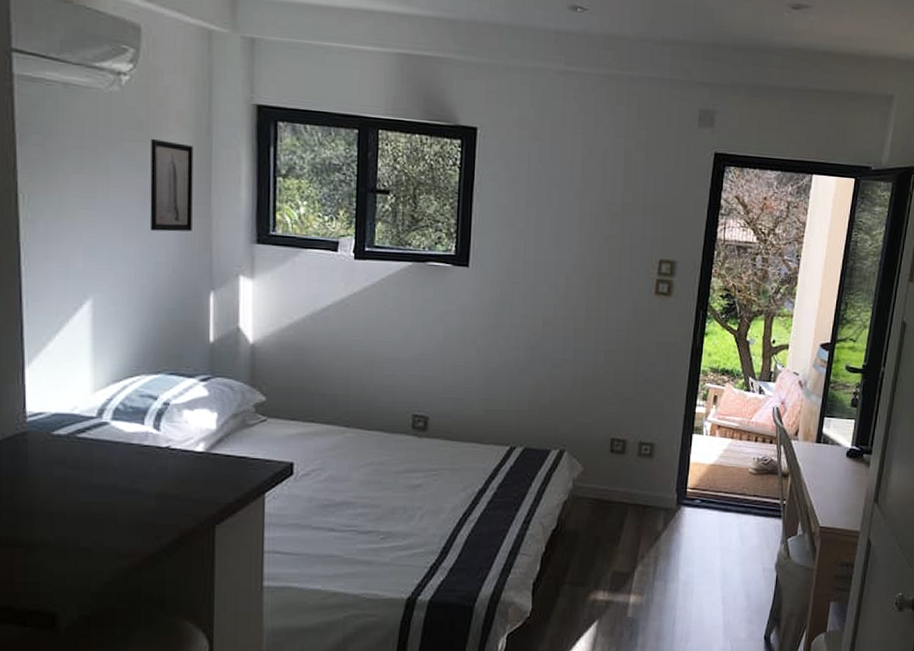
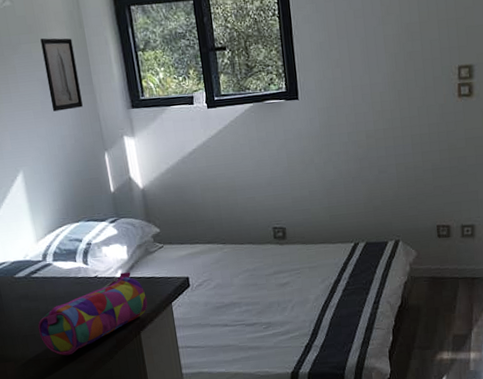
pencil case: none [71,446,232,547] -> present [38,272,148,356]

